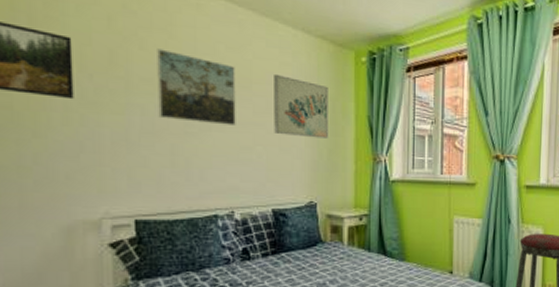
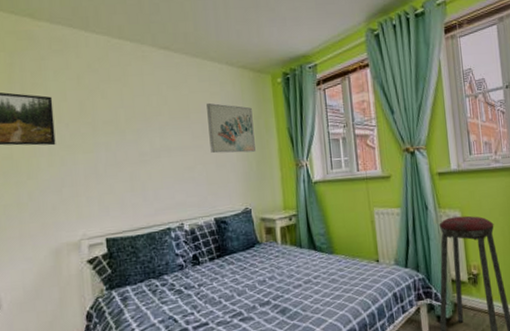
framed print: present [157,48,236,125] -> none [115,95,179,152]

